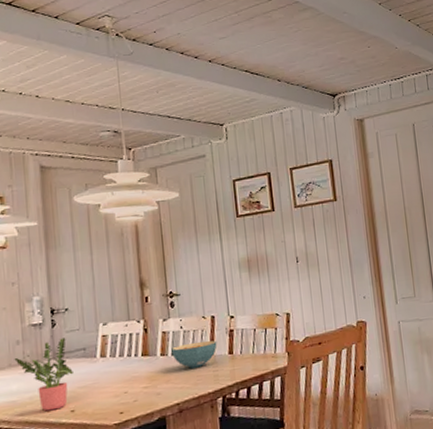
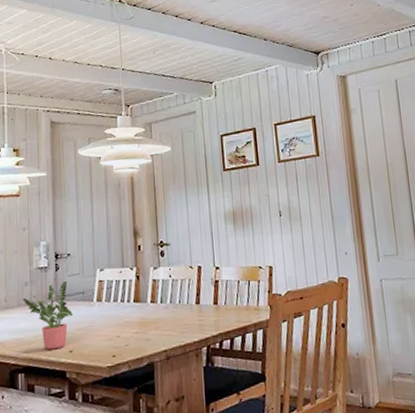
cereal bowl: present [171,340,218,369] -> none [160,290,203,317]

